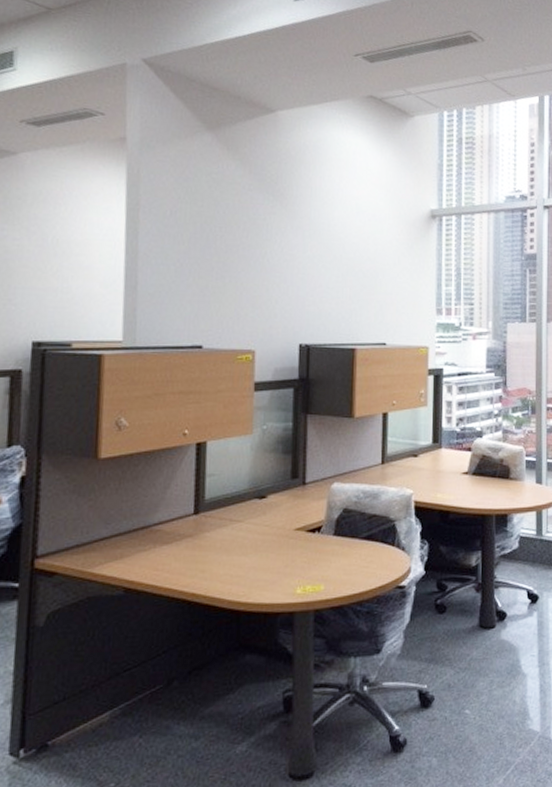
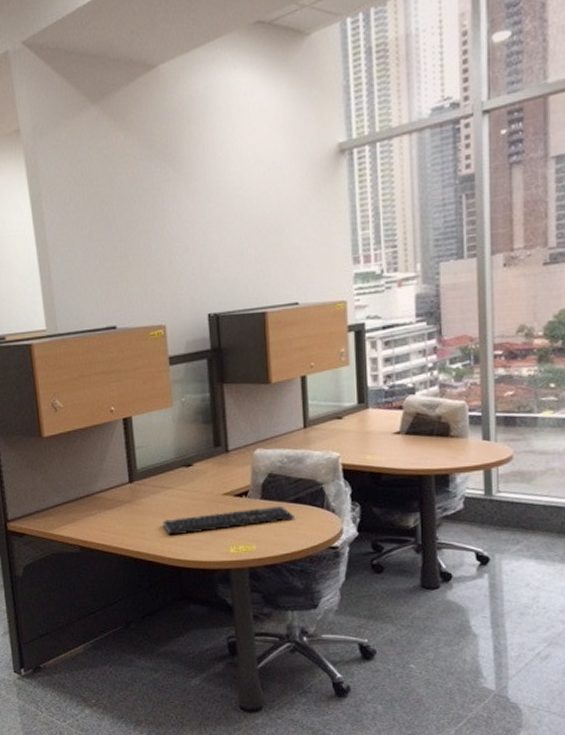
keyboard: none [225,542,365,575] -> present [162,505,294,536]

